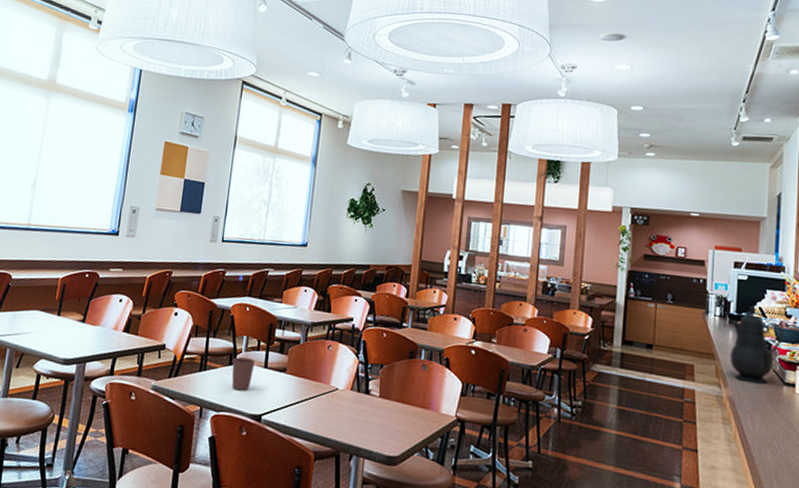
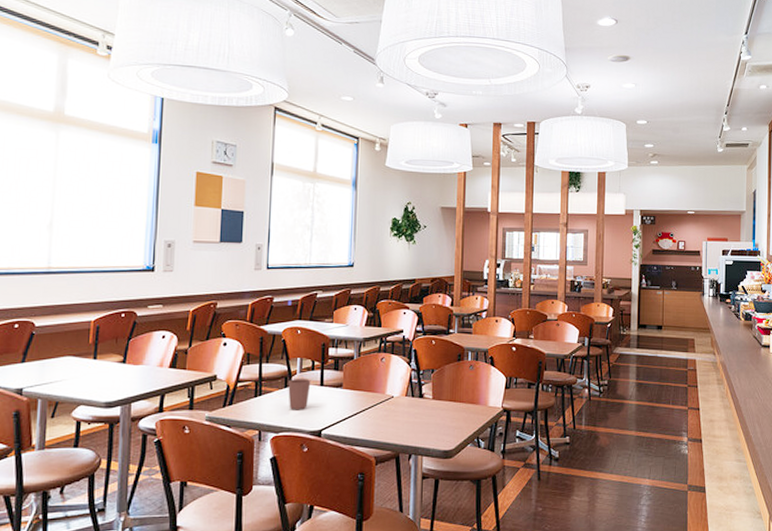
coffeepot: present [729,306,784,385] -> none [720,286,761,349]

